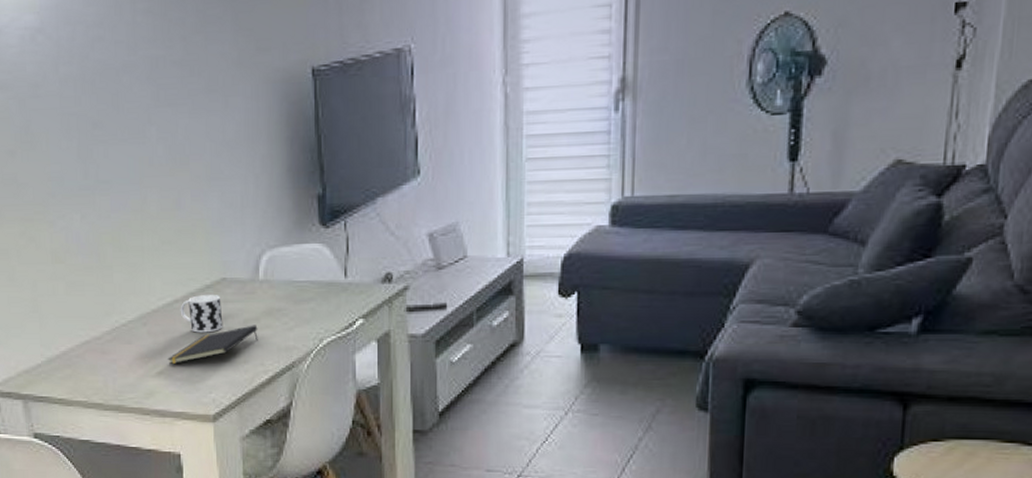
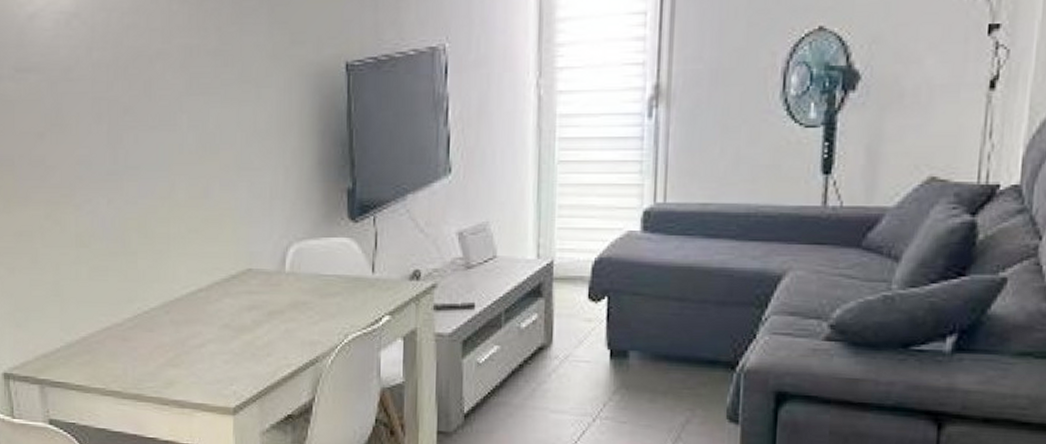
notepad: present [168,325,258,365] -> none [189,317,282,355]
cup: present [180,295,223,333] -> none [204,285,247,324]

